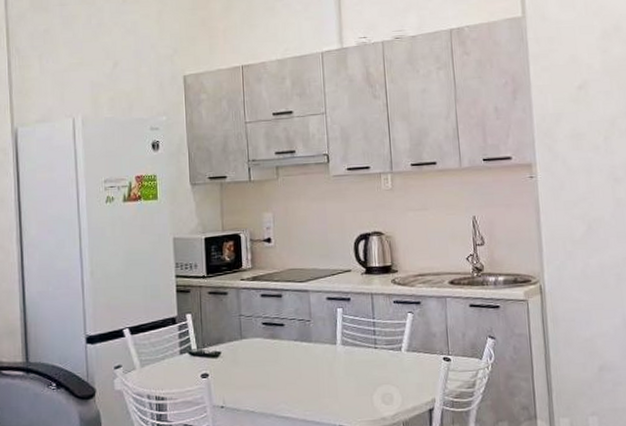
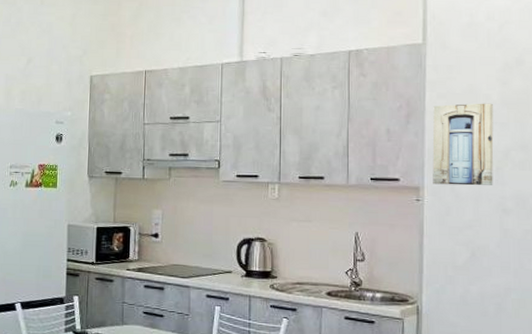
wall art: none [538,72,603,160] -> present [432,103,494,186]

